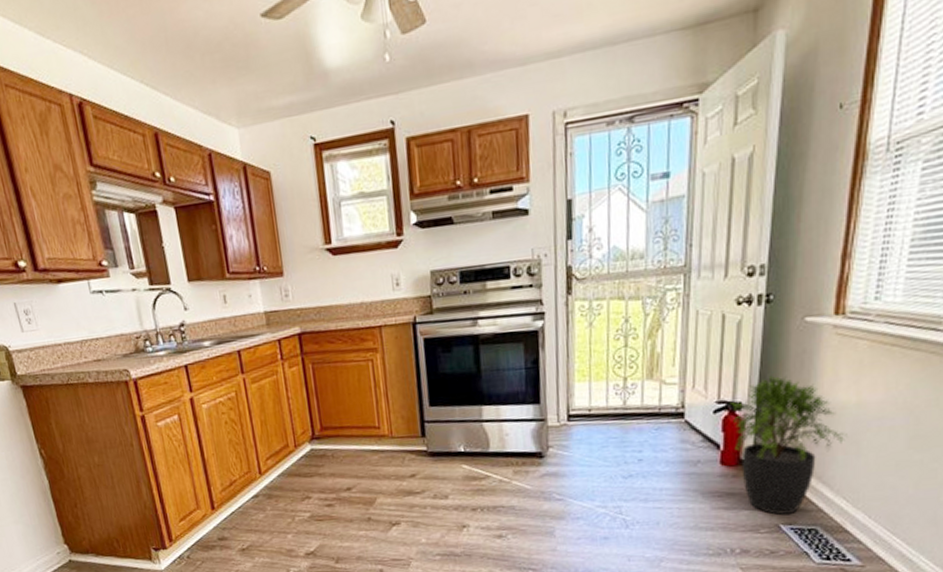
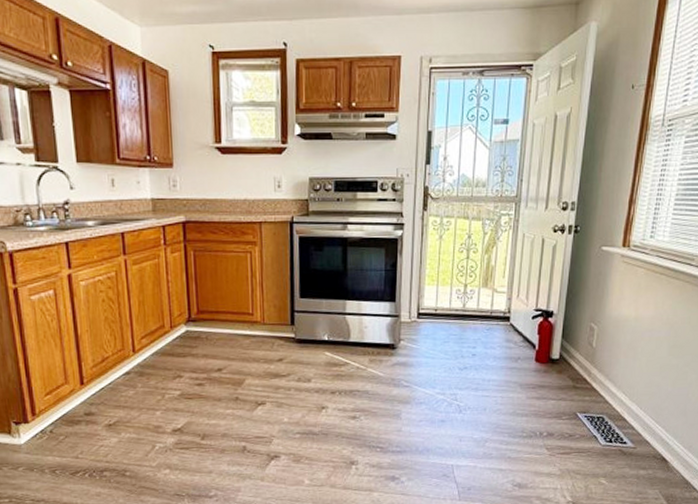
potted plant: present [731,375,847,515] -> none [545,291,628,405]

